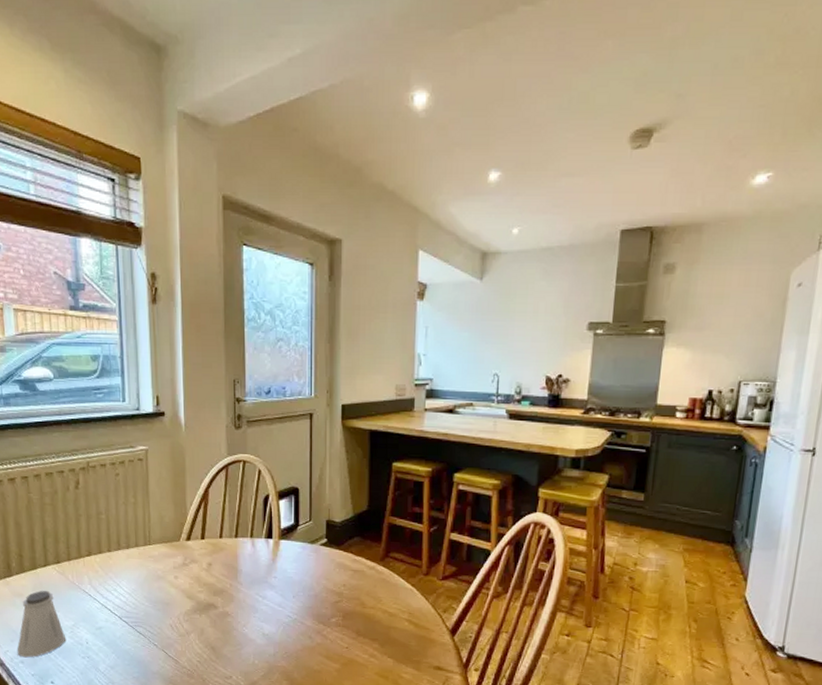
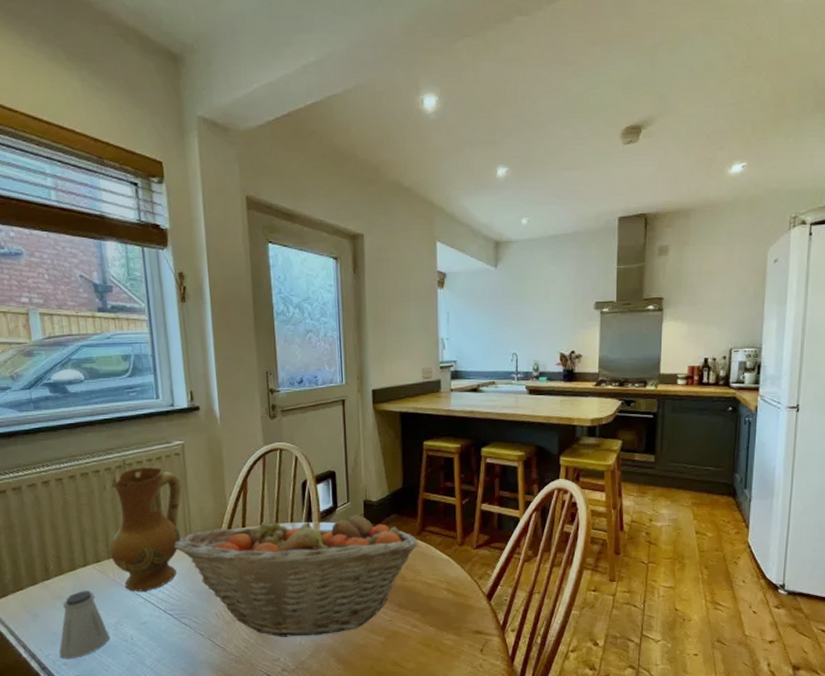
ceramic jug: none [69,470,143,596] -> present [109,467,182,592]
fruit basket: none [132,526,381,656] -> present [174,510,418,637]

